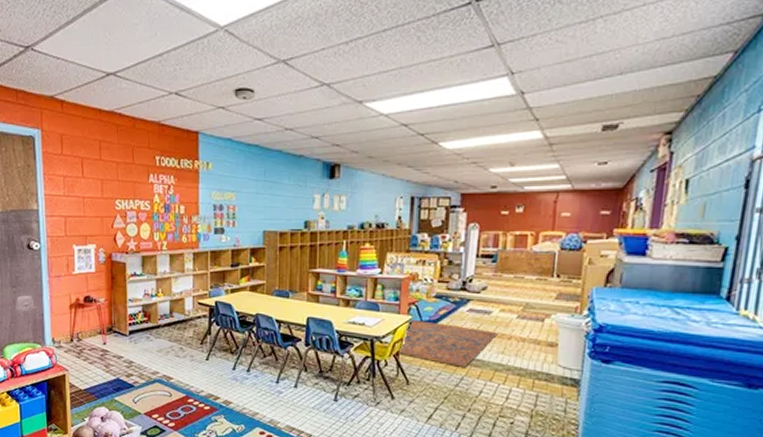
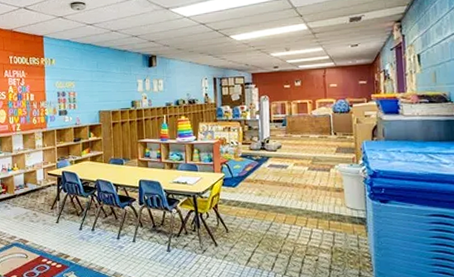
rug: present [400,319,498,367] -> none [218,176,295,214]

